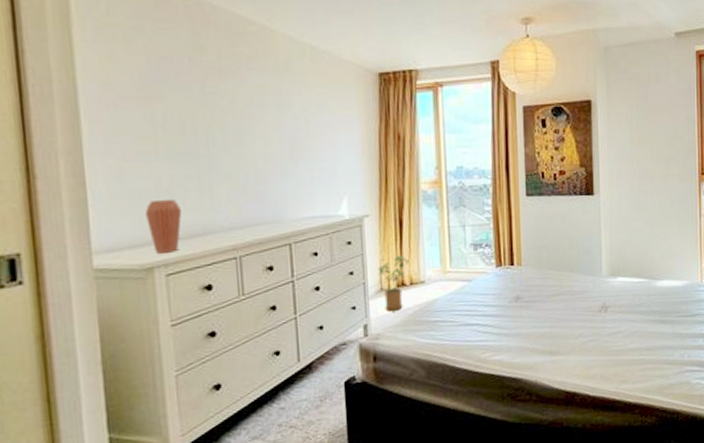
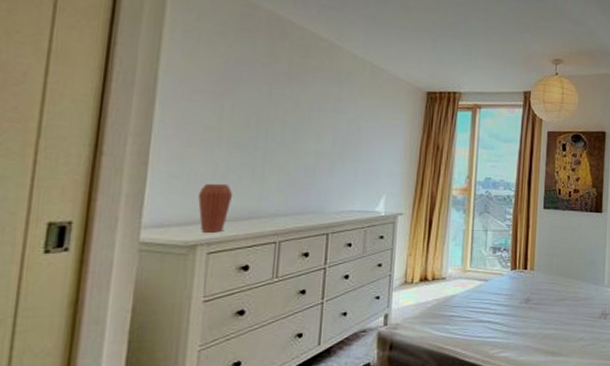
house plant: present [378,255,410,312] -> none [404,252,434,304]

